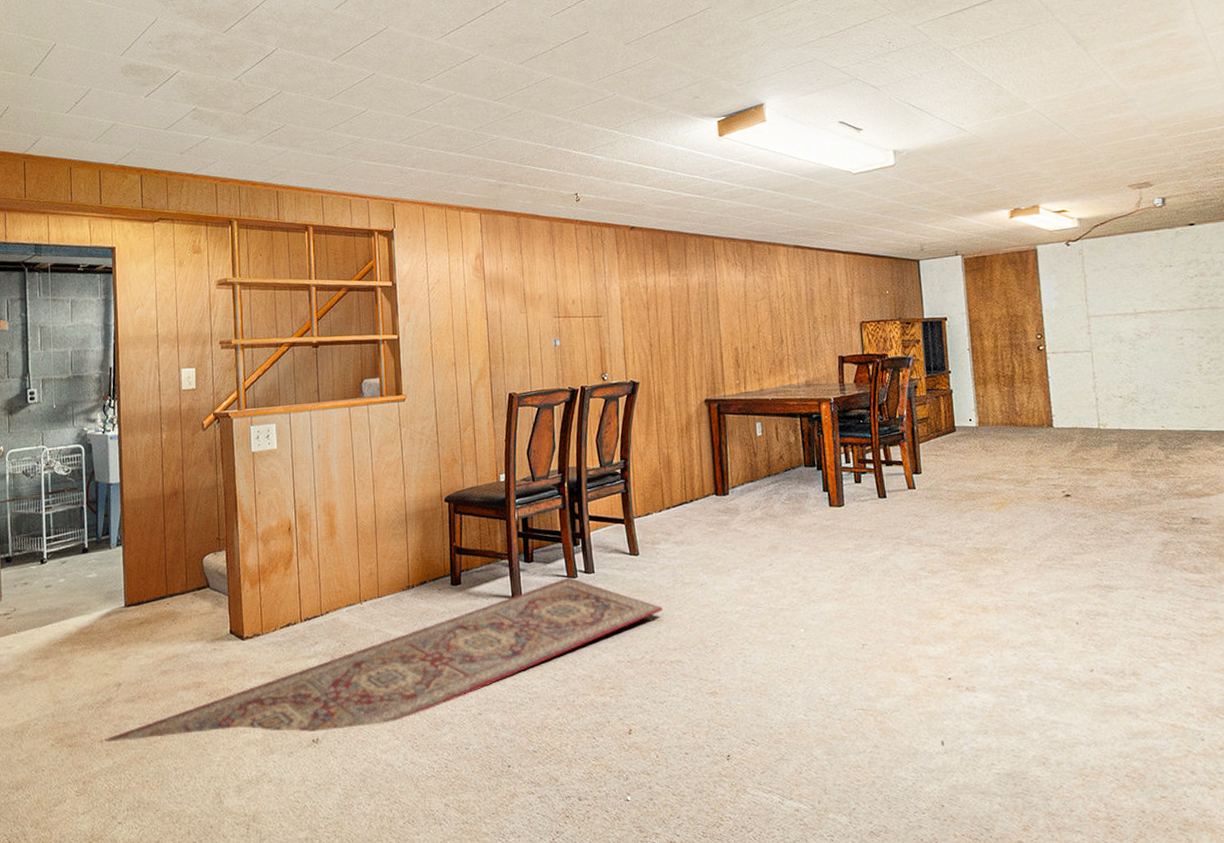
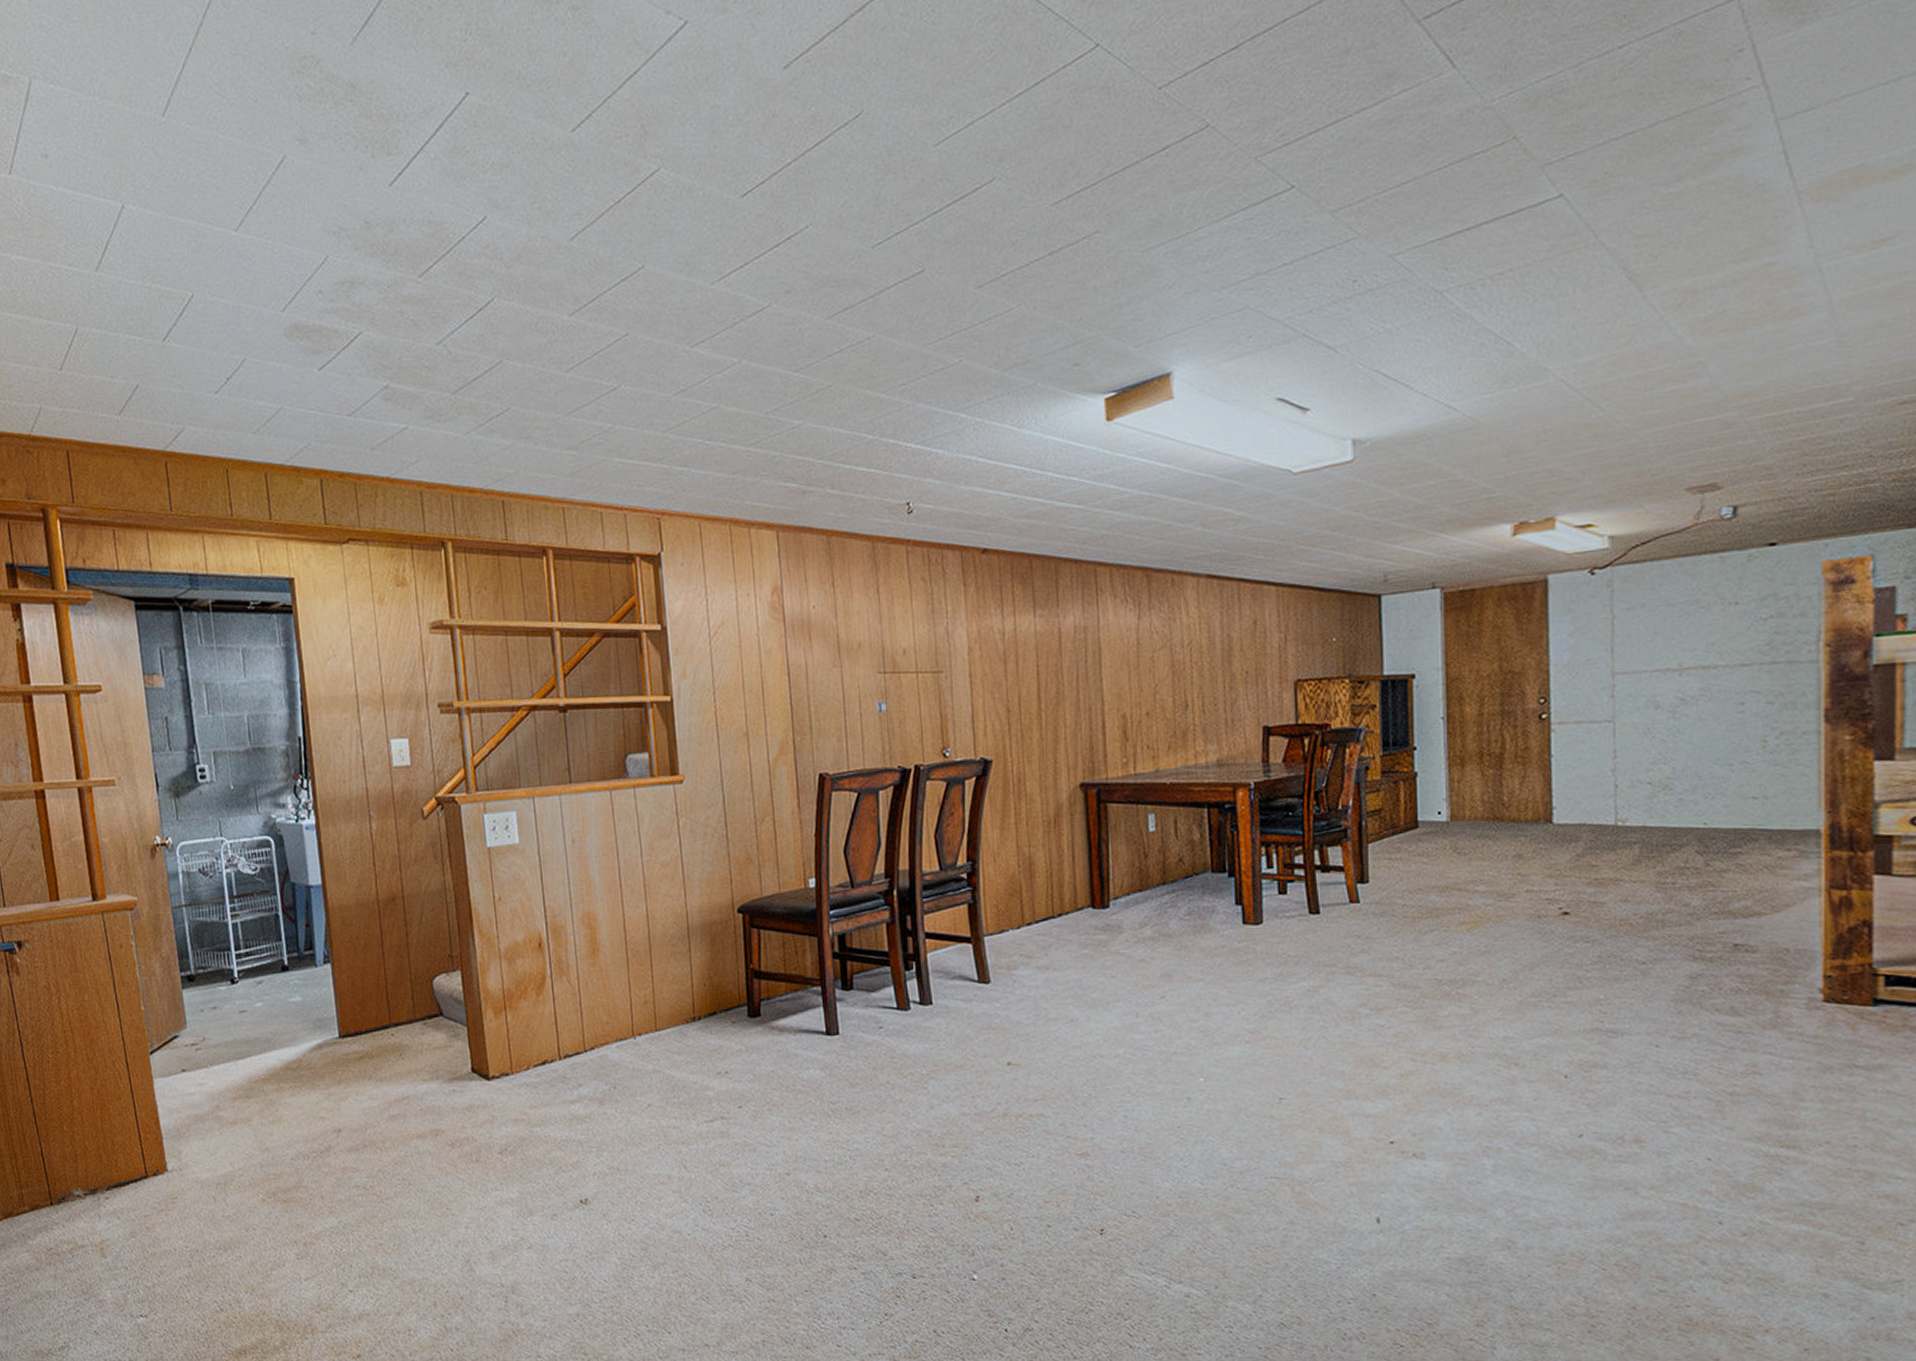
rug: present [97,578,663,743] -> none [317,1010,1021,1199]

